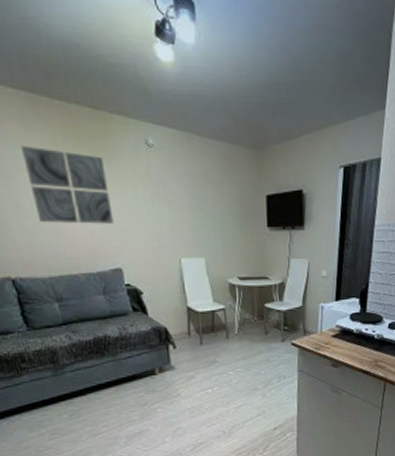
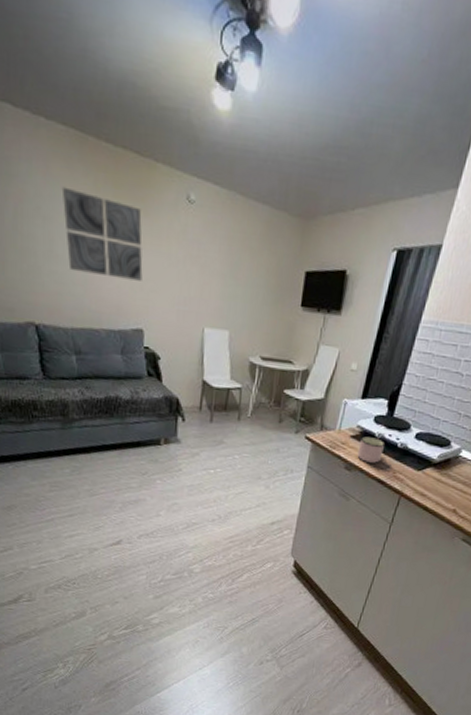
mug: none [340,332,364,357] -> present [357,435,386,463]

